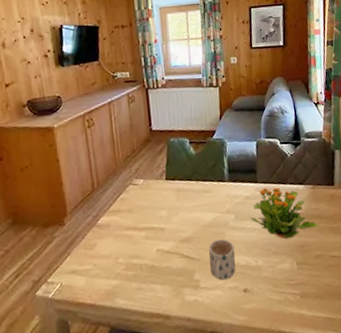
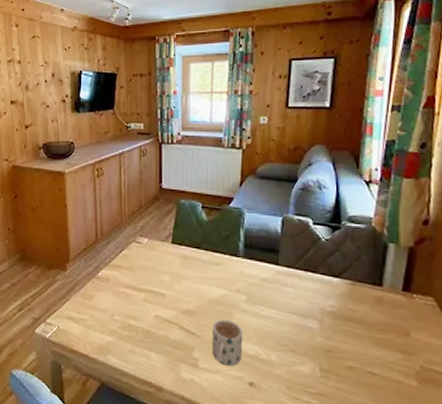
potted flower: present [250,187,320,240] -> none [266,273,356,339]

